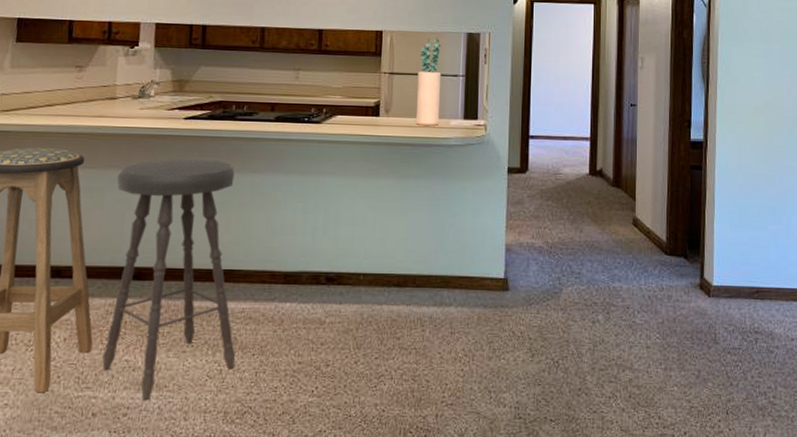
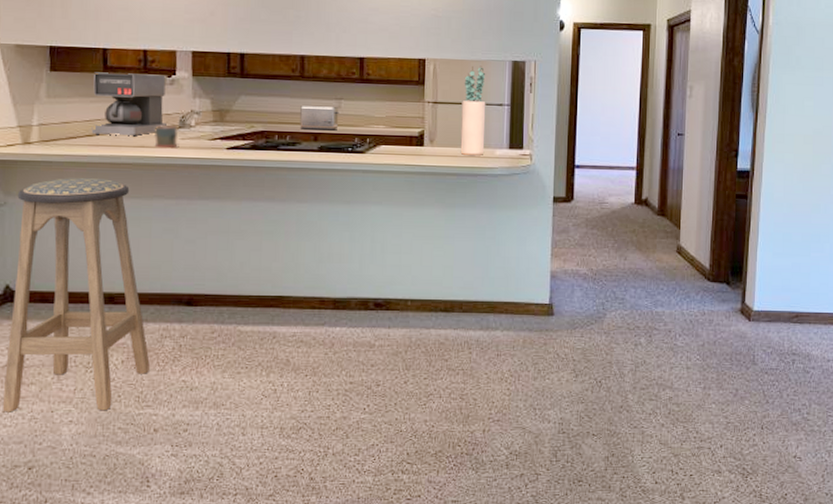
coffee maker: none [51,43,129,108] -> present [91,72,167,138]
music stool: present [102,158,236,399] -> none [160,188,290,416]
mug: none [113,95,138,119] -> present [154,125,179,149]
toaster: none [257,75,297,101] -> present [300,105,339,131]

